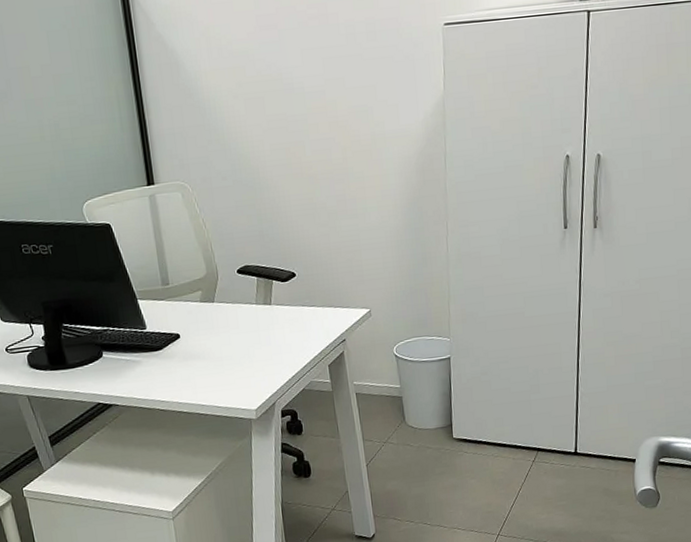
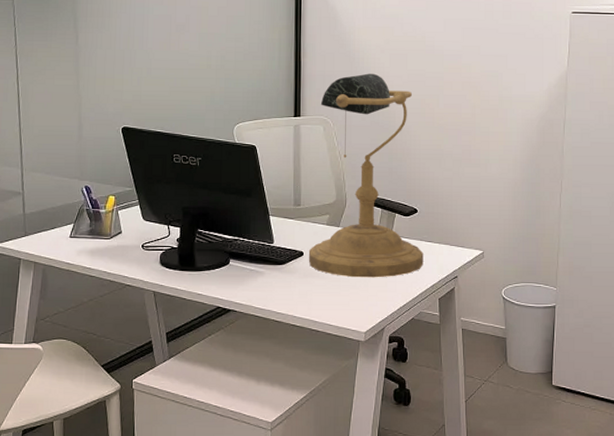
desk lamp: none [174,124,308,355] -> present [308,73,424,278]

